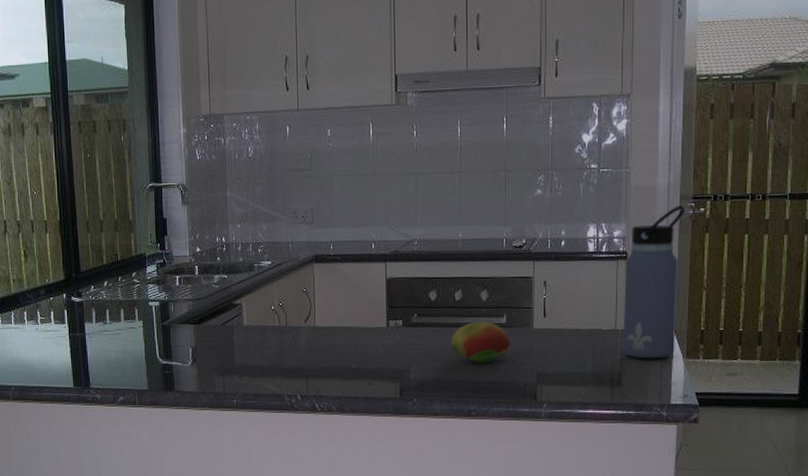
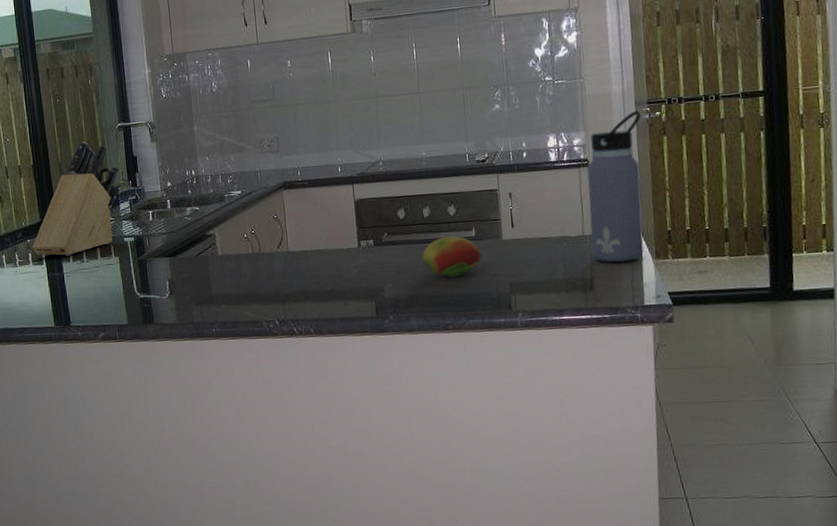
knife block: none [54,200,149,317] -> present [32,141,122,257]

